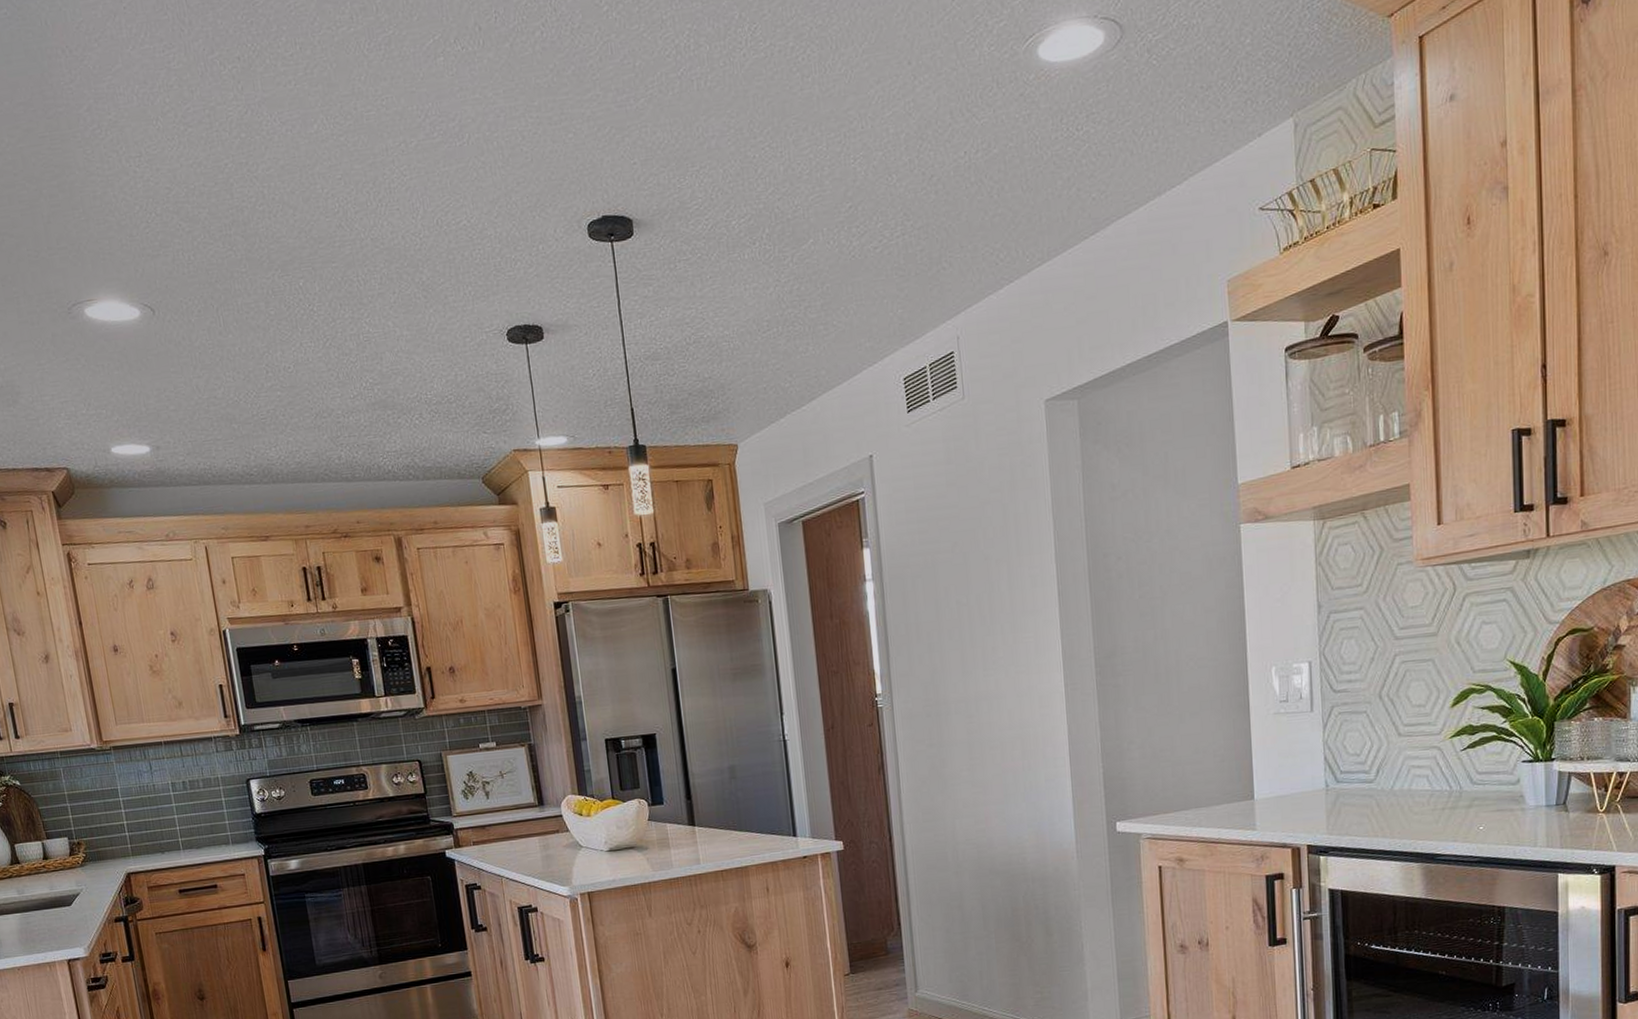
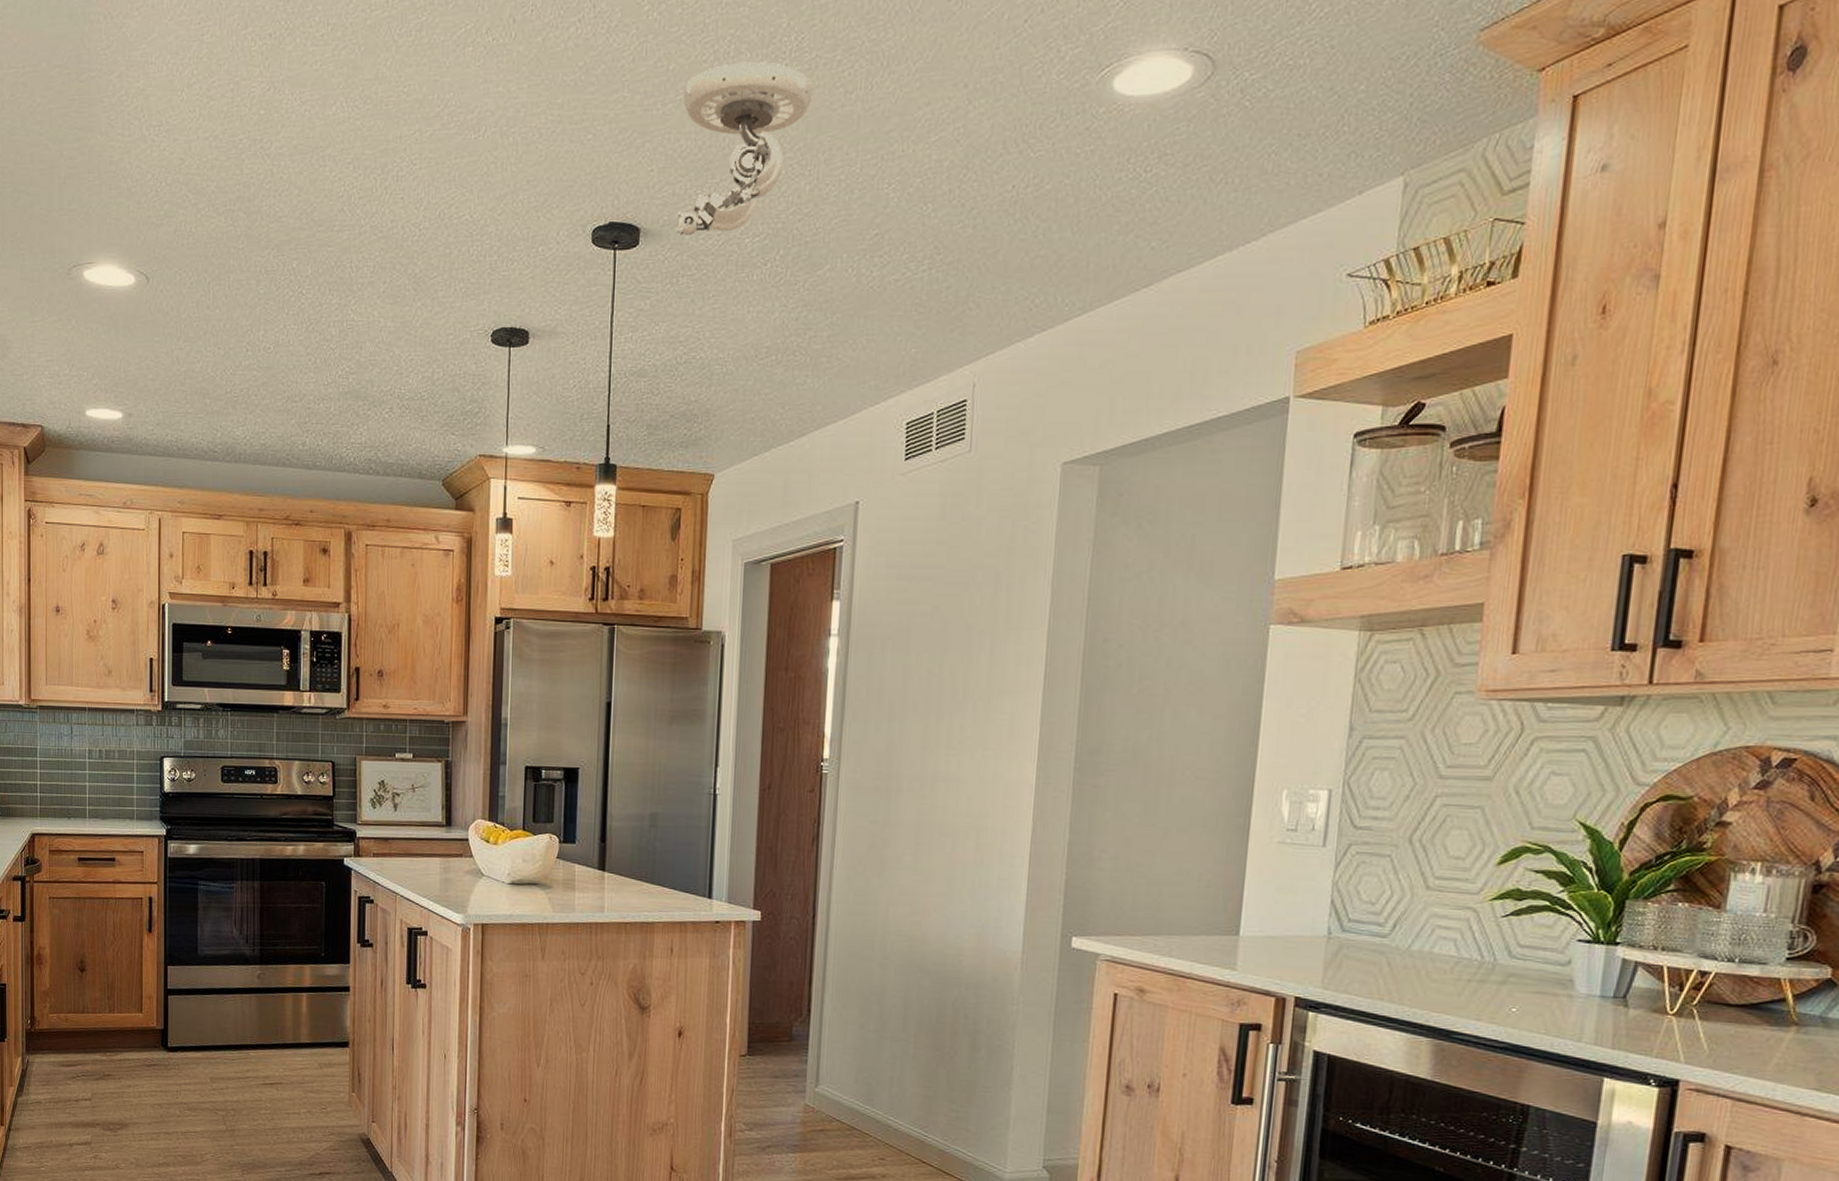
security camera: none [652,53,774,223] -> present [677,61,814,236]

